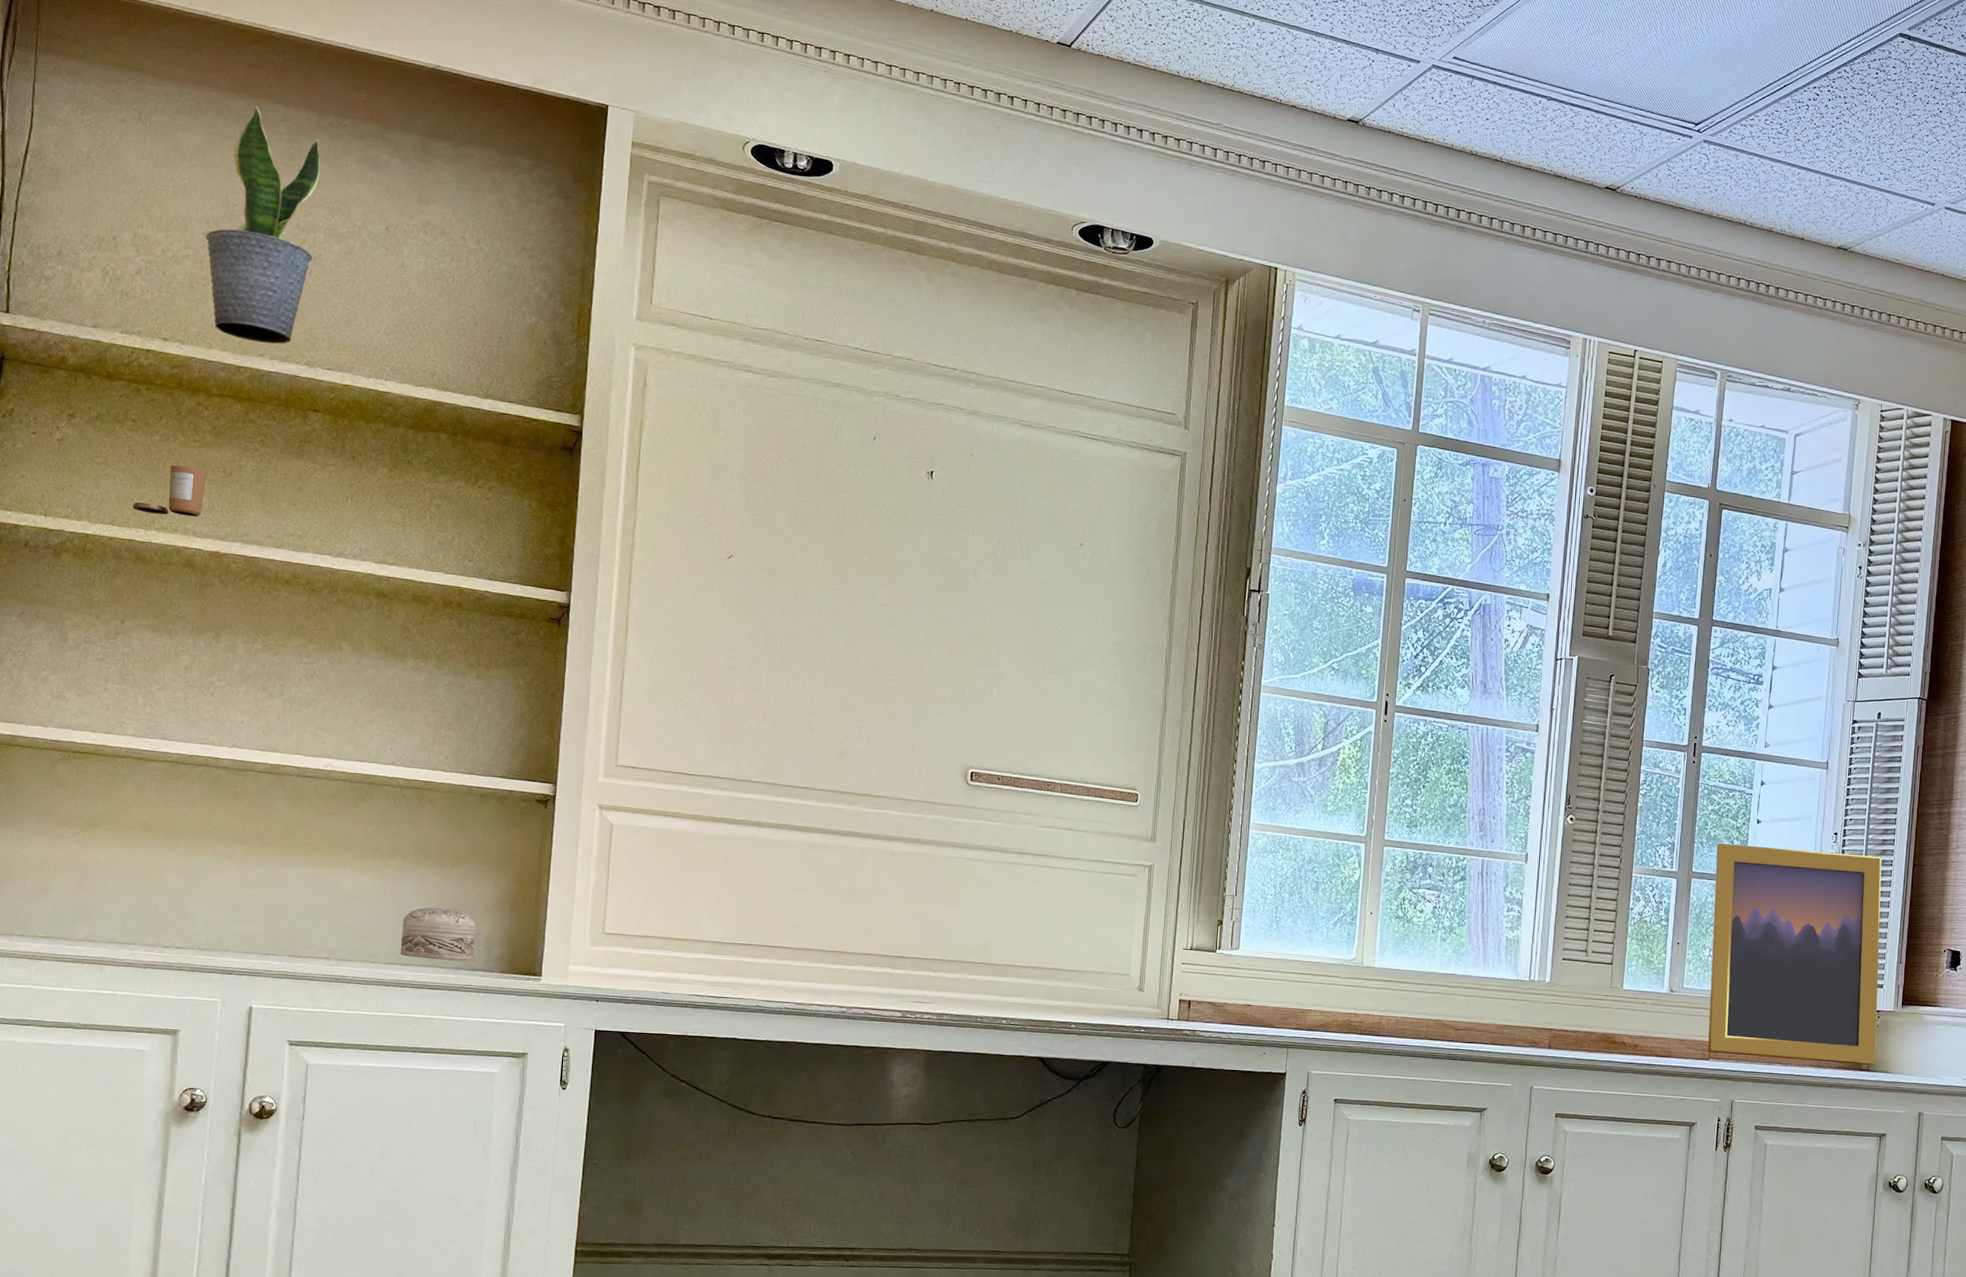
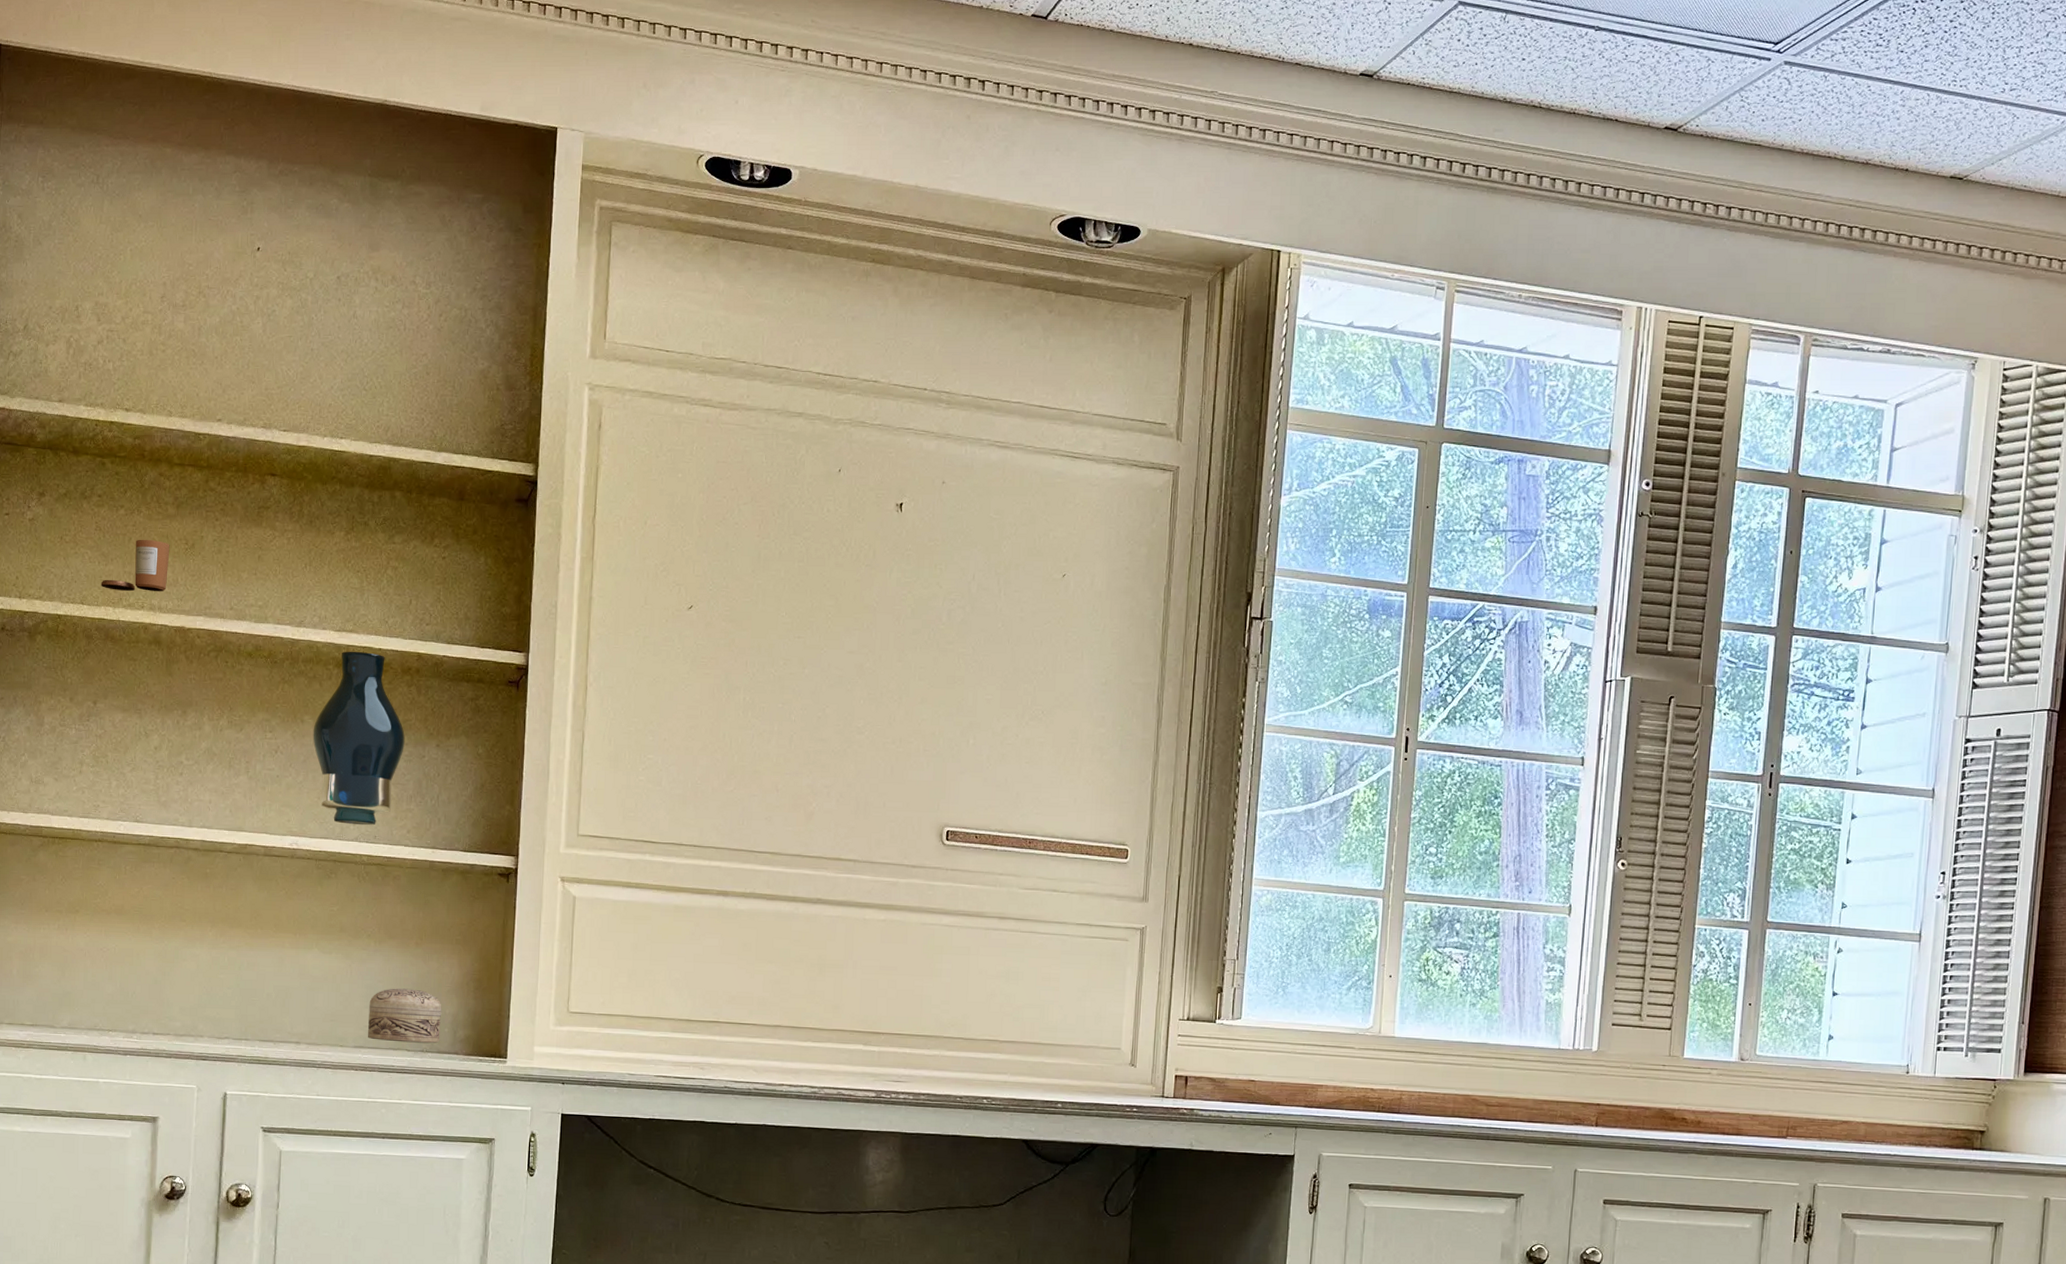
potted plant: present [205,106,321,344] -> none [163,159,272,408]
vase: none [350,582,445,751] -> present [313,651,405,826]
picture frame: present [1708,843,1882,1066] -> none [1785,887,2001,1144]

